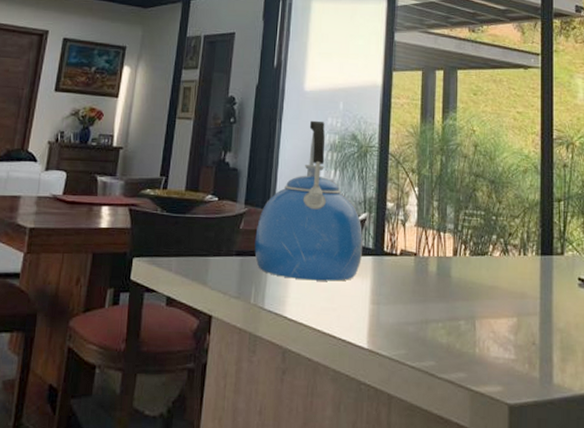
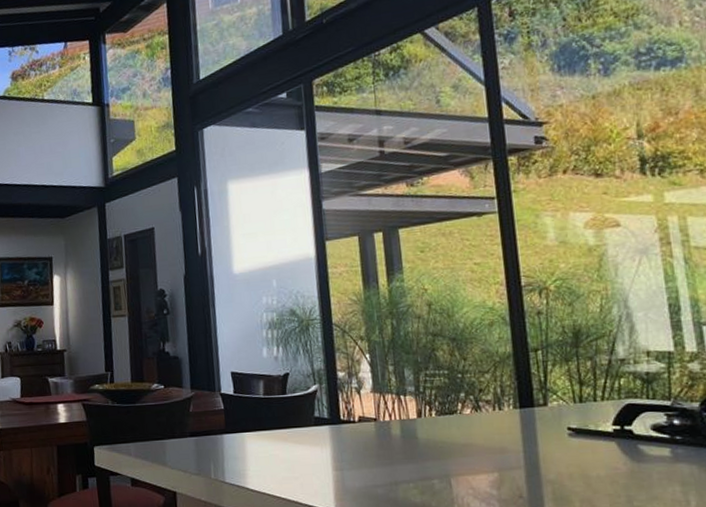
kettle: present [254,120,363,281] -> none [205,301,319,454]

